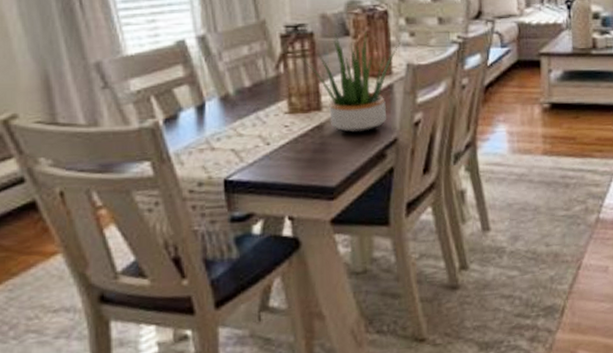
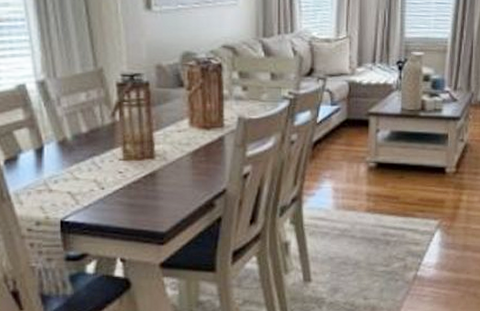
potted plant: present [300,32,402,133] -> none [136,84,234,182]

